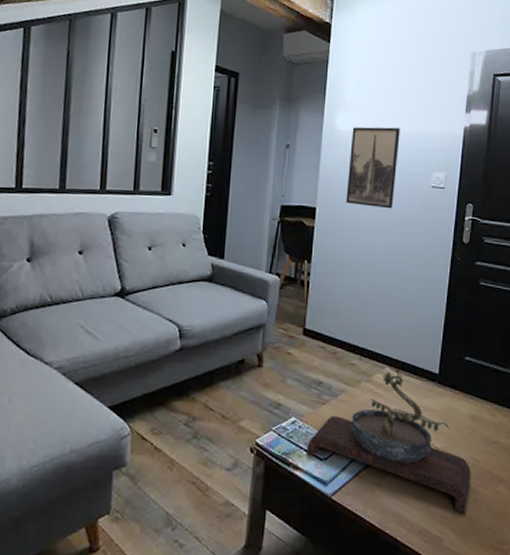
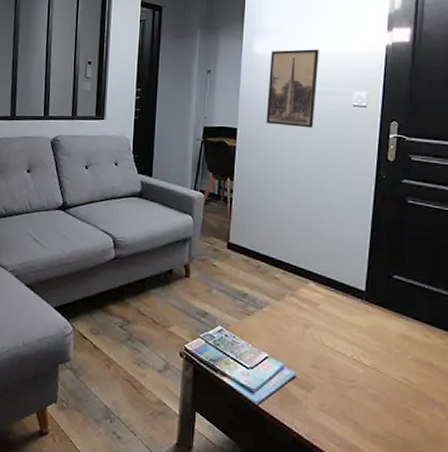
bonsai tree: present [307,369,471,513] -> none [233,285,403,434]

